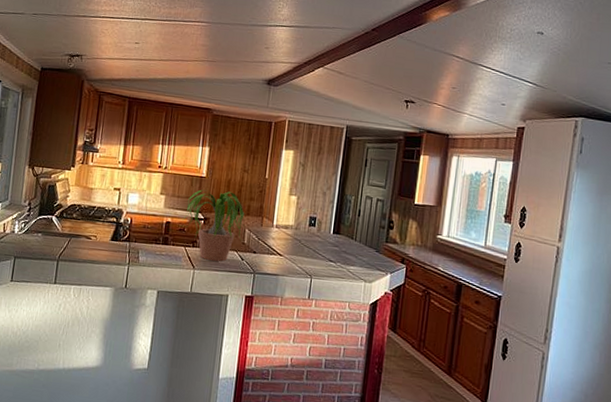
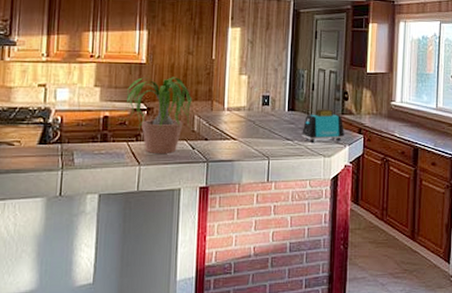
toaster: none [344,234,387,269] -> present [302,108,344,143]

